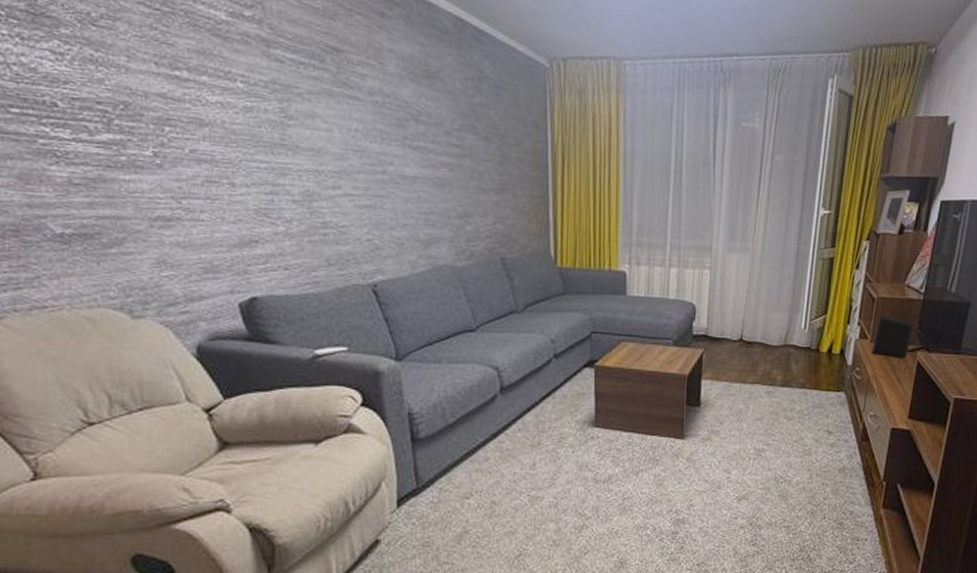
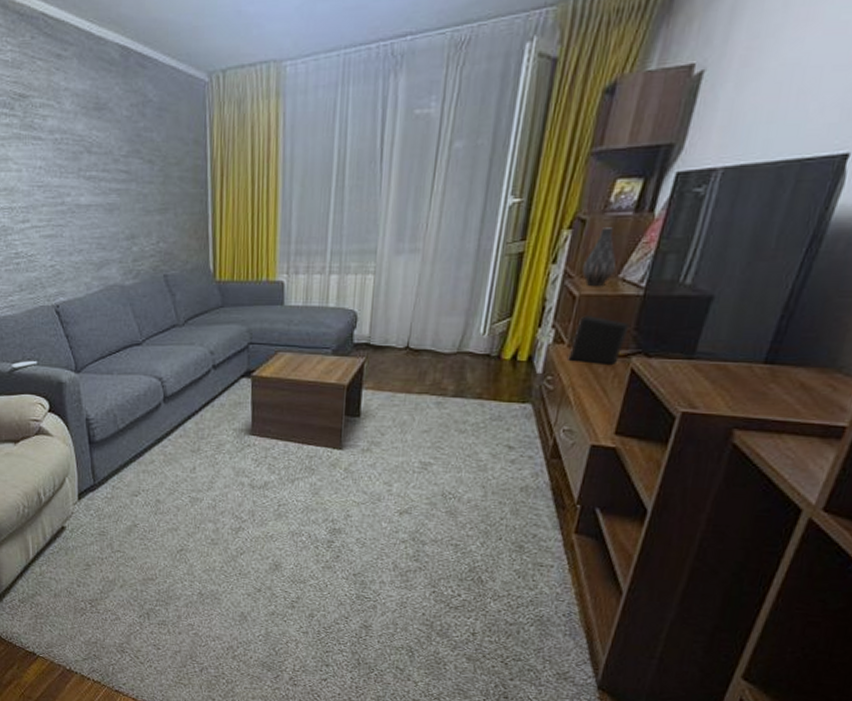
picture frame: present [876,189,911,236] -> none [581,164,633,221]
vase: none [878,241,902,290] -> present [582,227,616,286]

